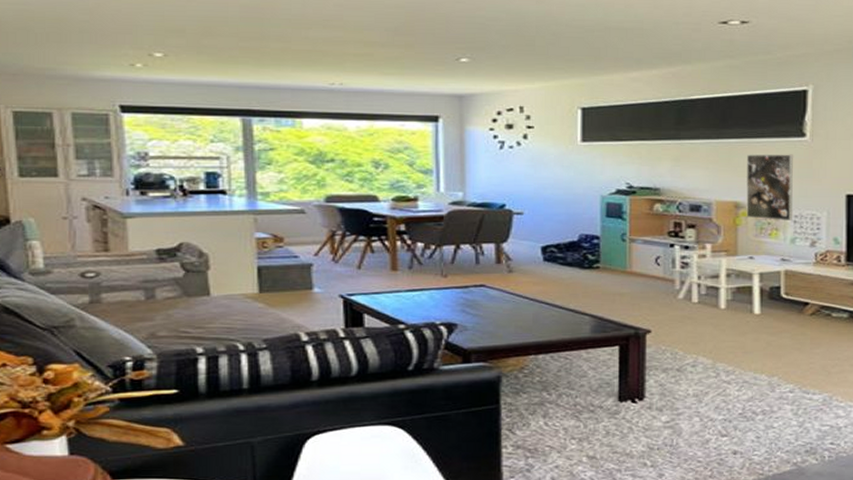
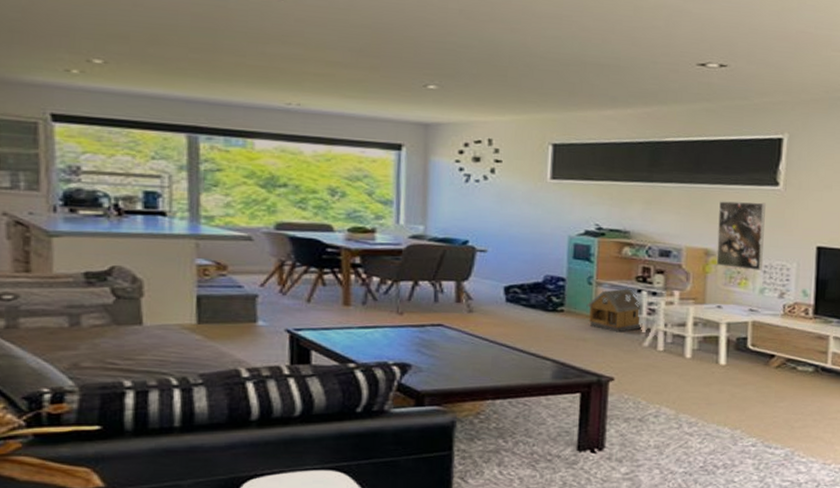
toy house: none [621,242,676,286] -> present [586,287,642,333]

